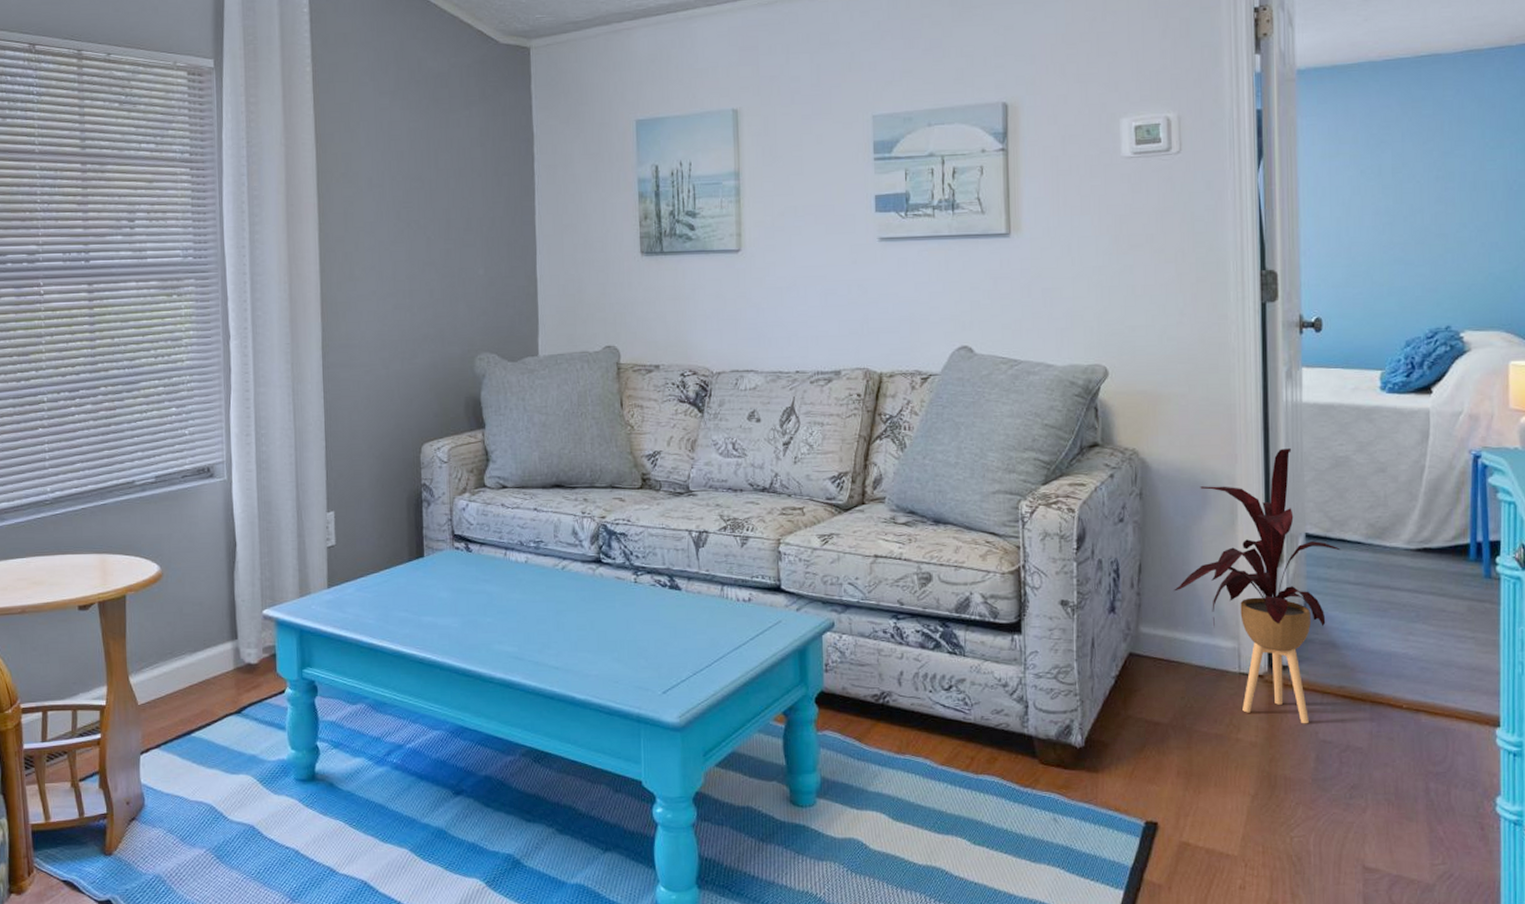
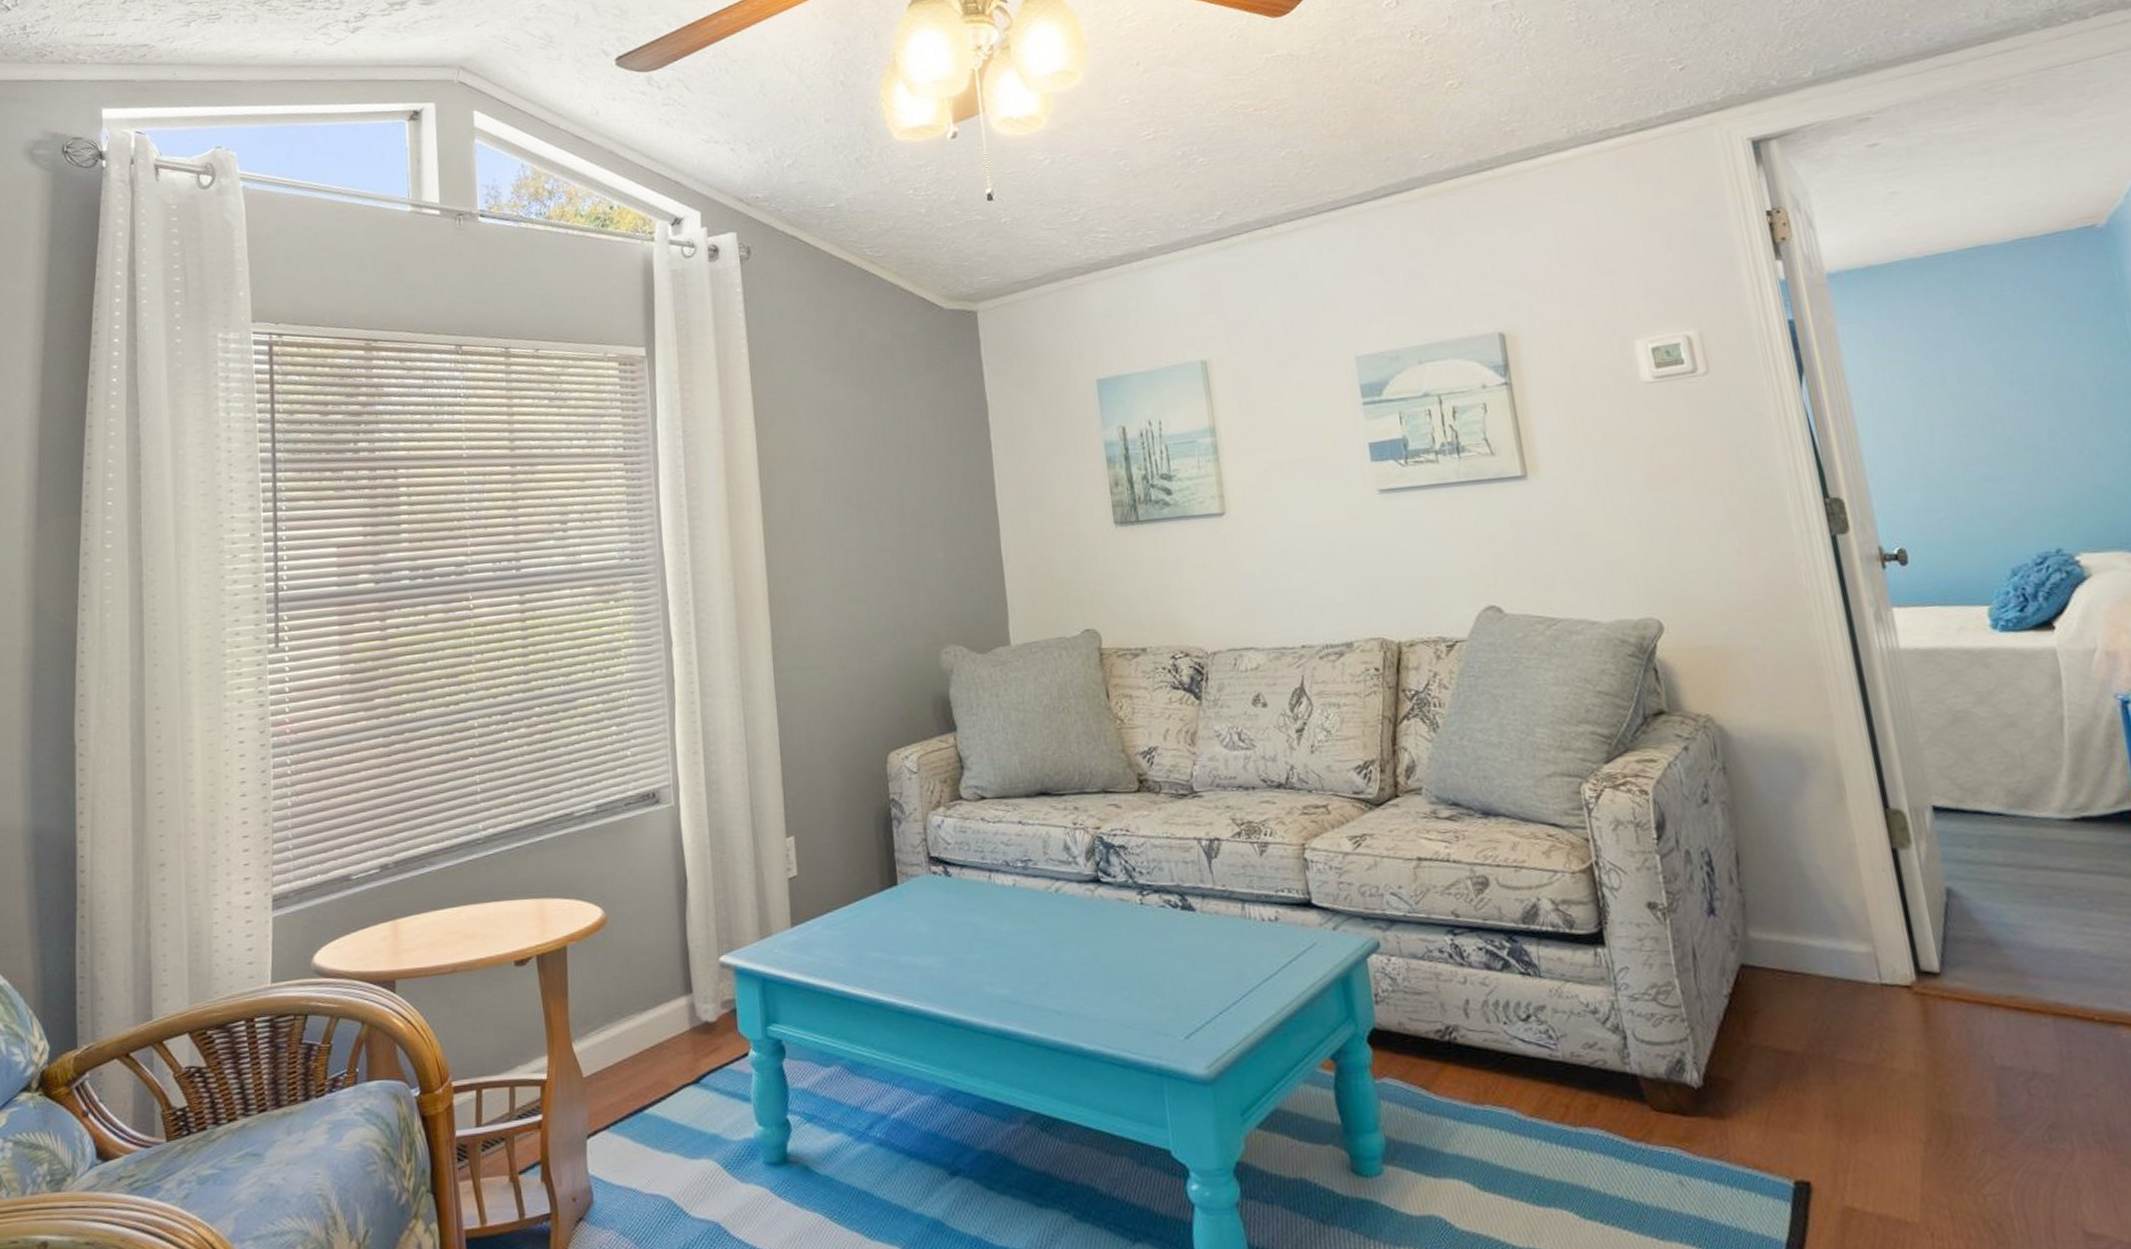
house plant: present [1174,448,1341,724] -> none [1783,704,1980,1047]

